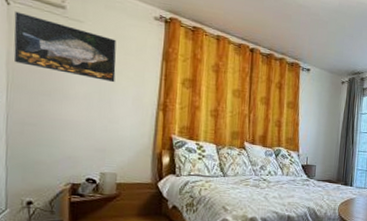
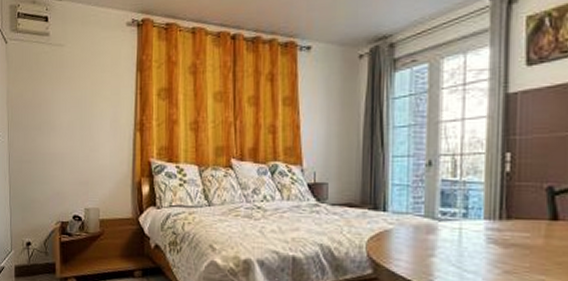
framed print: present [13,11,116,83] -> none [11,48,94,106]

